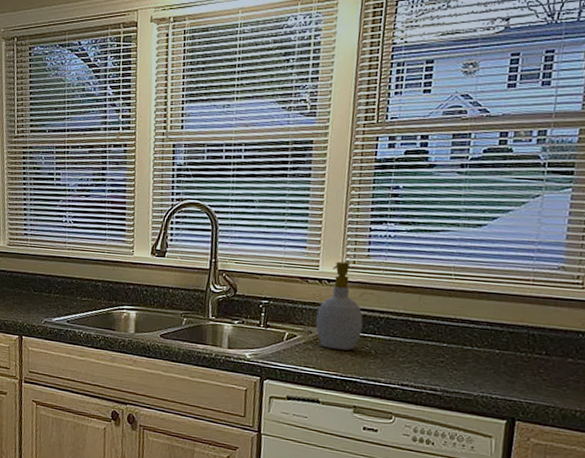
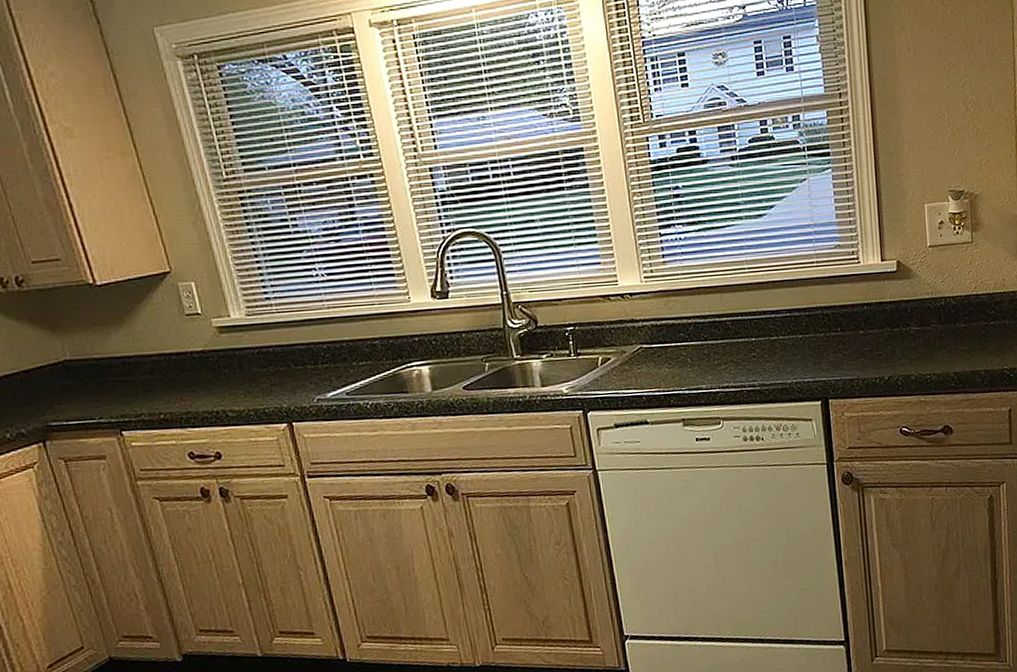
soap bottle: present [315,261,363,351] -> none [626,272,674,365]

